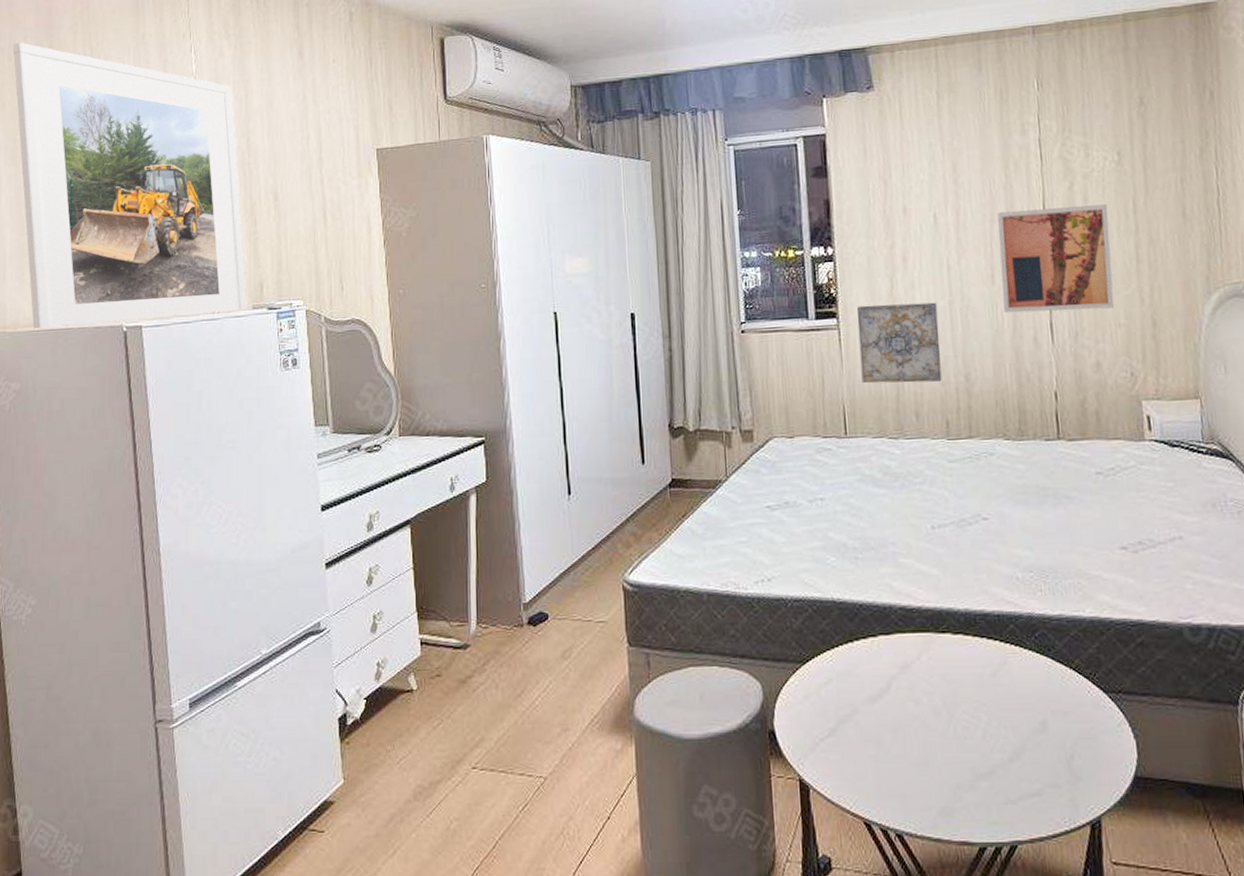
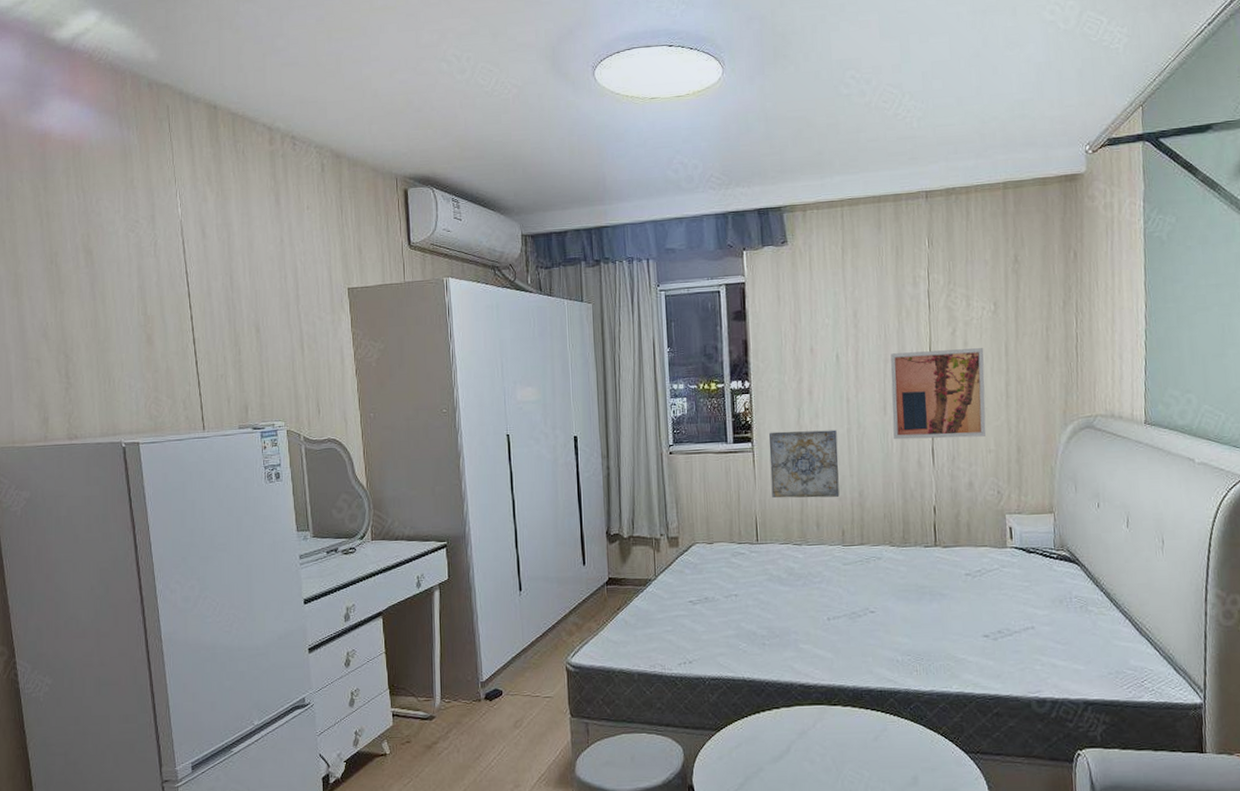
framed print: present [13,42,247,331] -> none [10,184,234,446]

